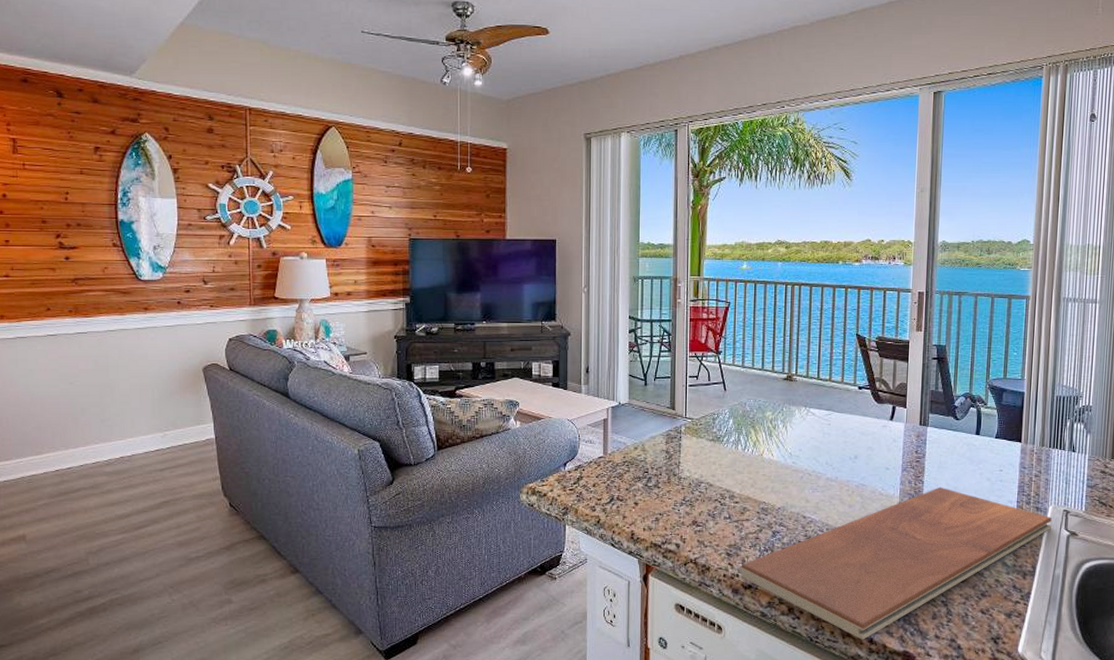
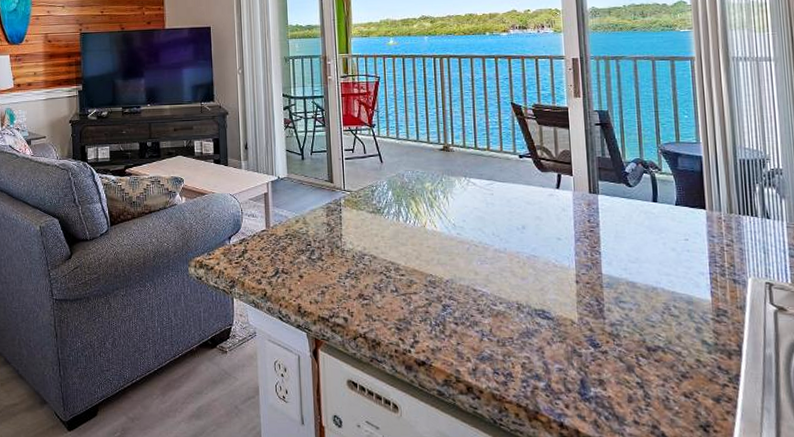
chopping board: present [738,486,1052,640] -> none [410,257,754,424]

